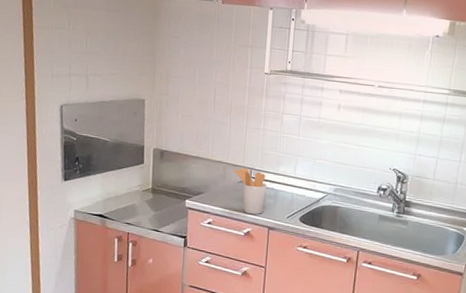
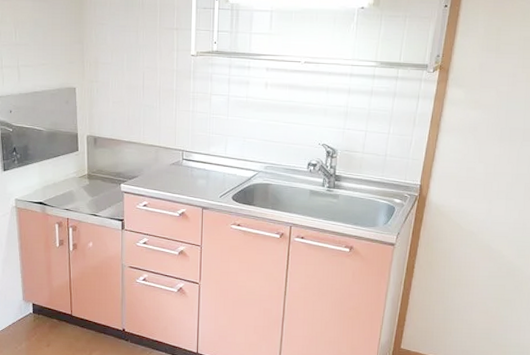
utensil holder: present [234,167,267,214] -> none [166,150,199,195]

